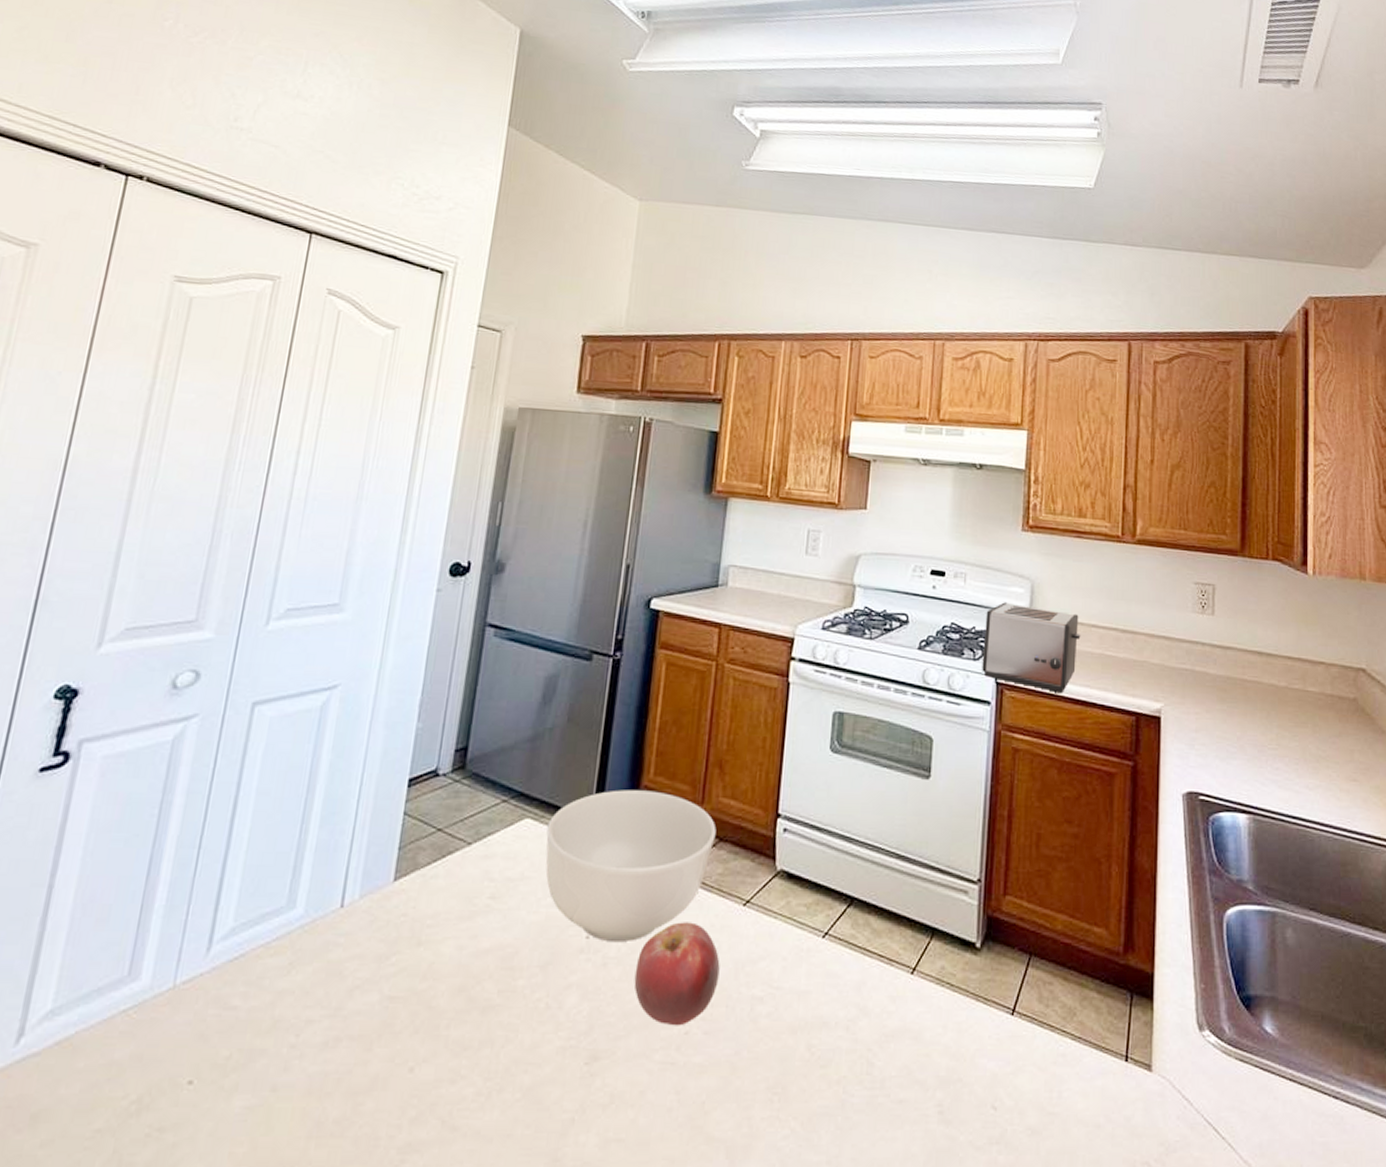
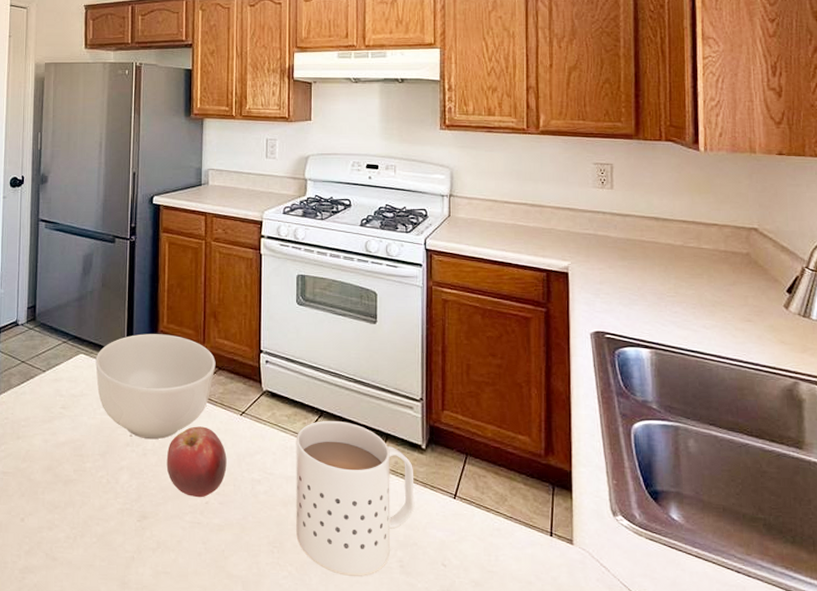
mug: none [805,910,965,1130] -> present [296,420,415,577]
toaster: present [982,602,1081,692] -> none [413,187,495,255]

